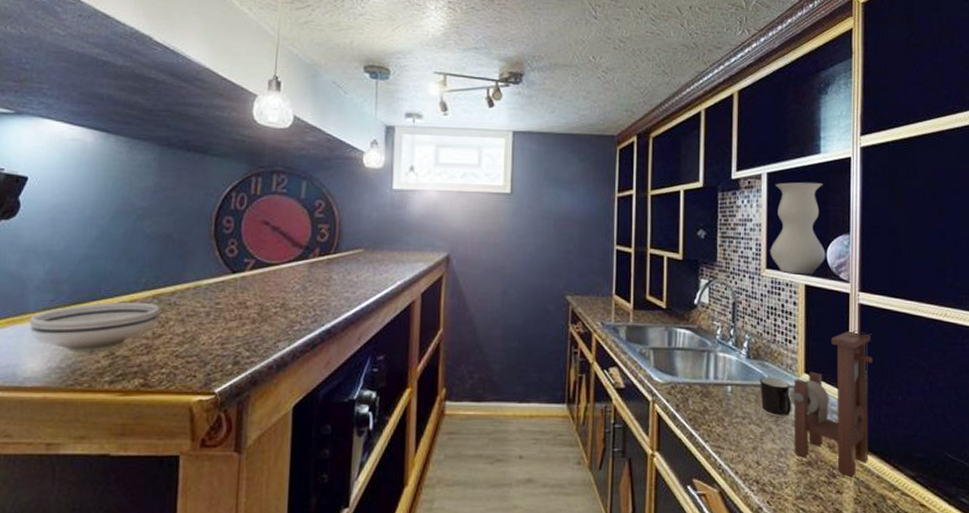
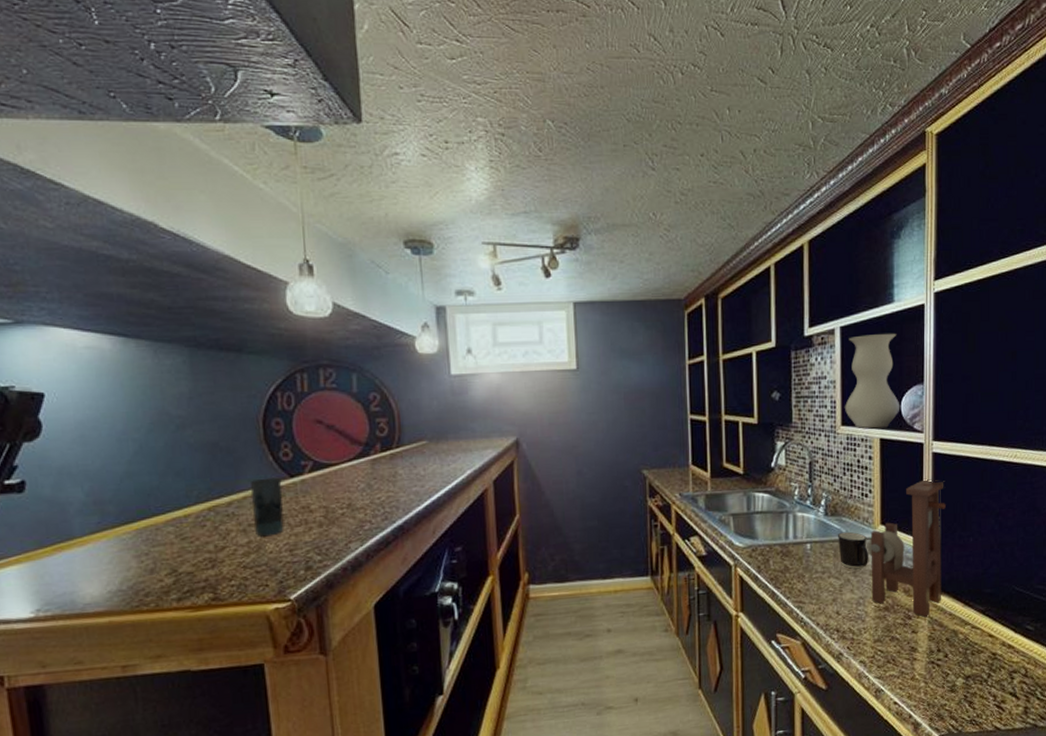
bowl: present [29,302,161,351] -> none [77,516,219,573]
cup: none [192,271,224,327] -> present [251,477,284,536]

